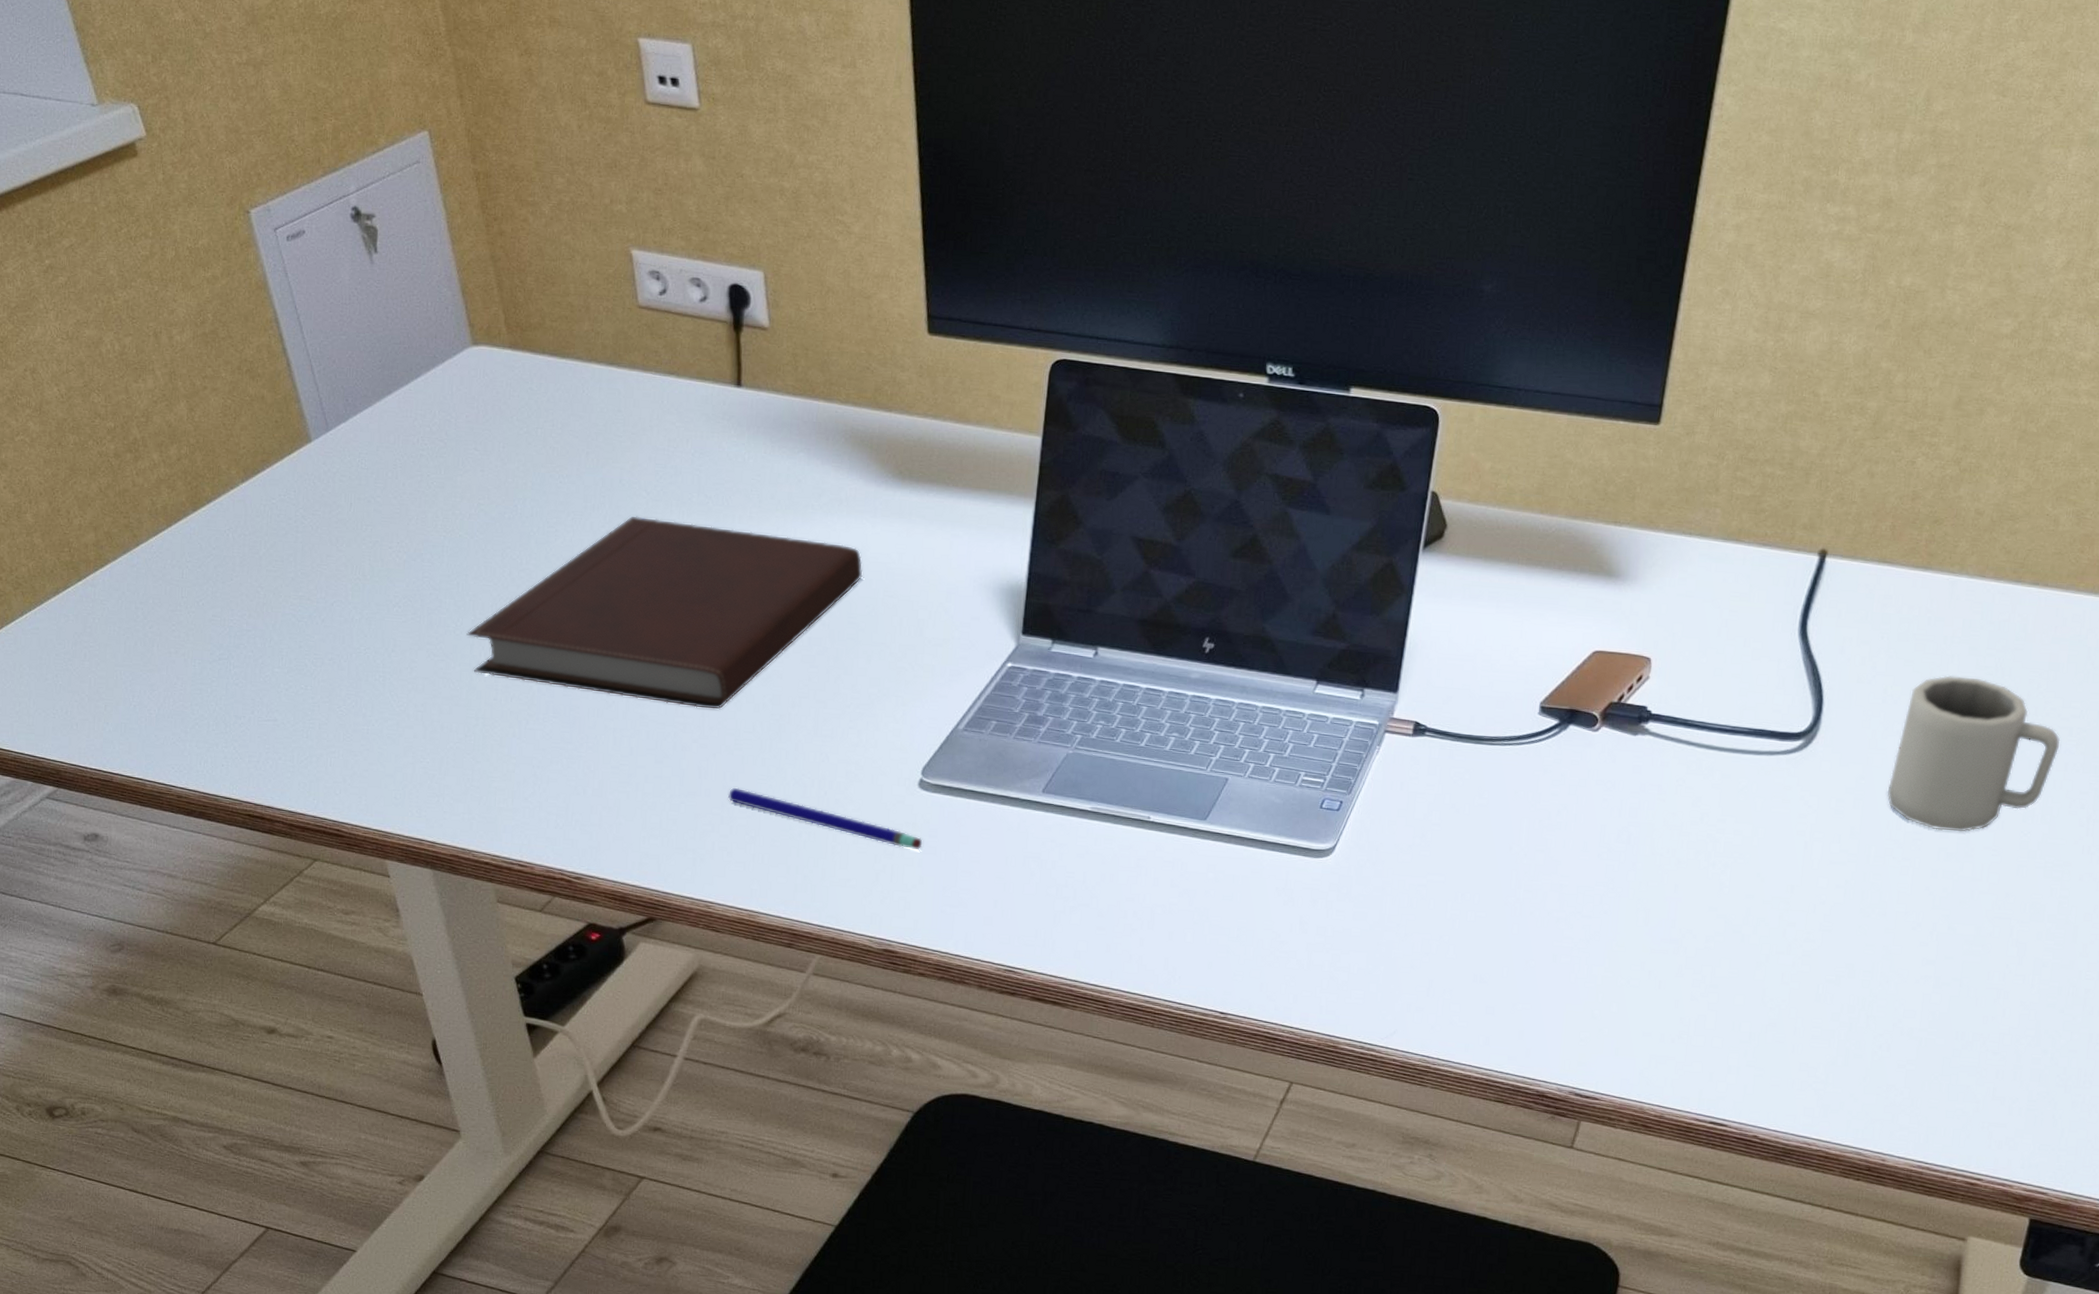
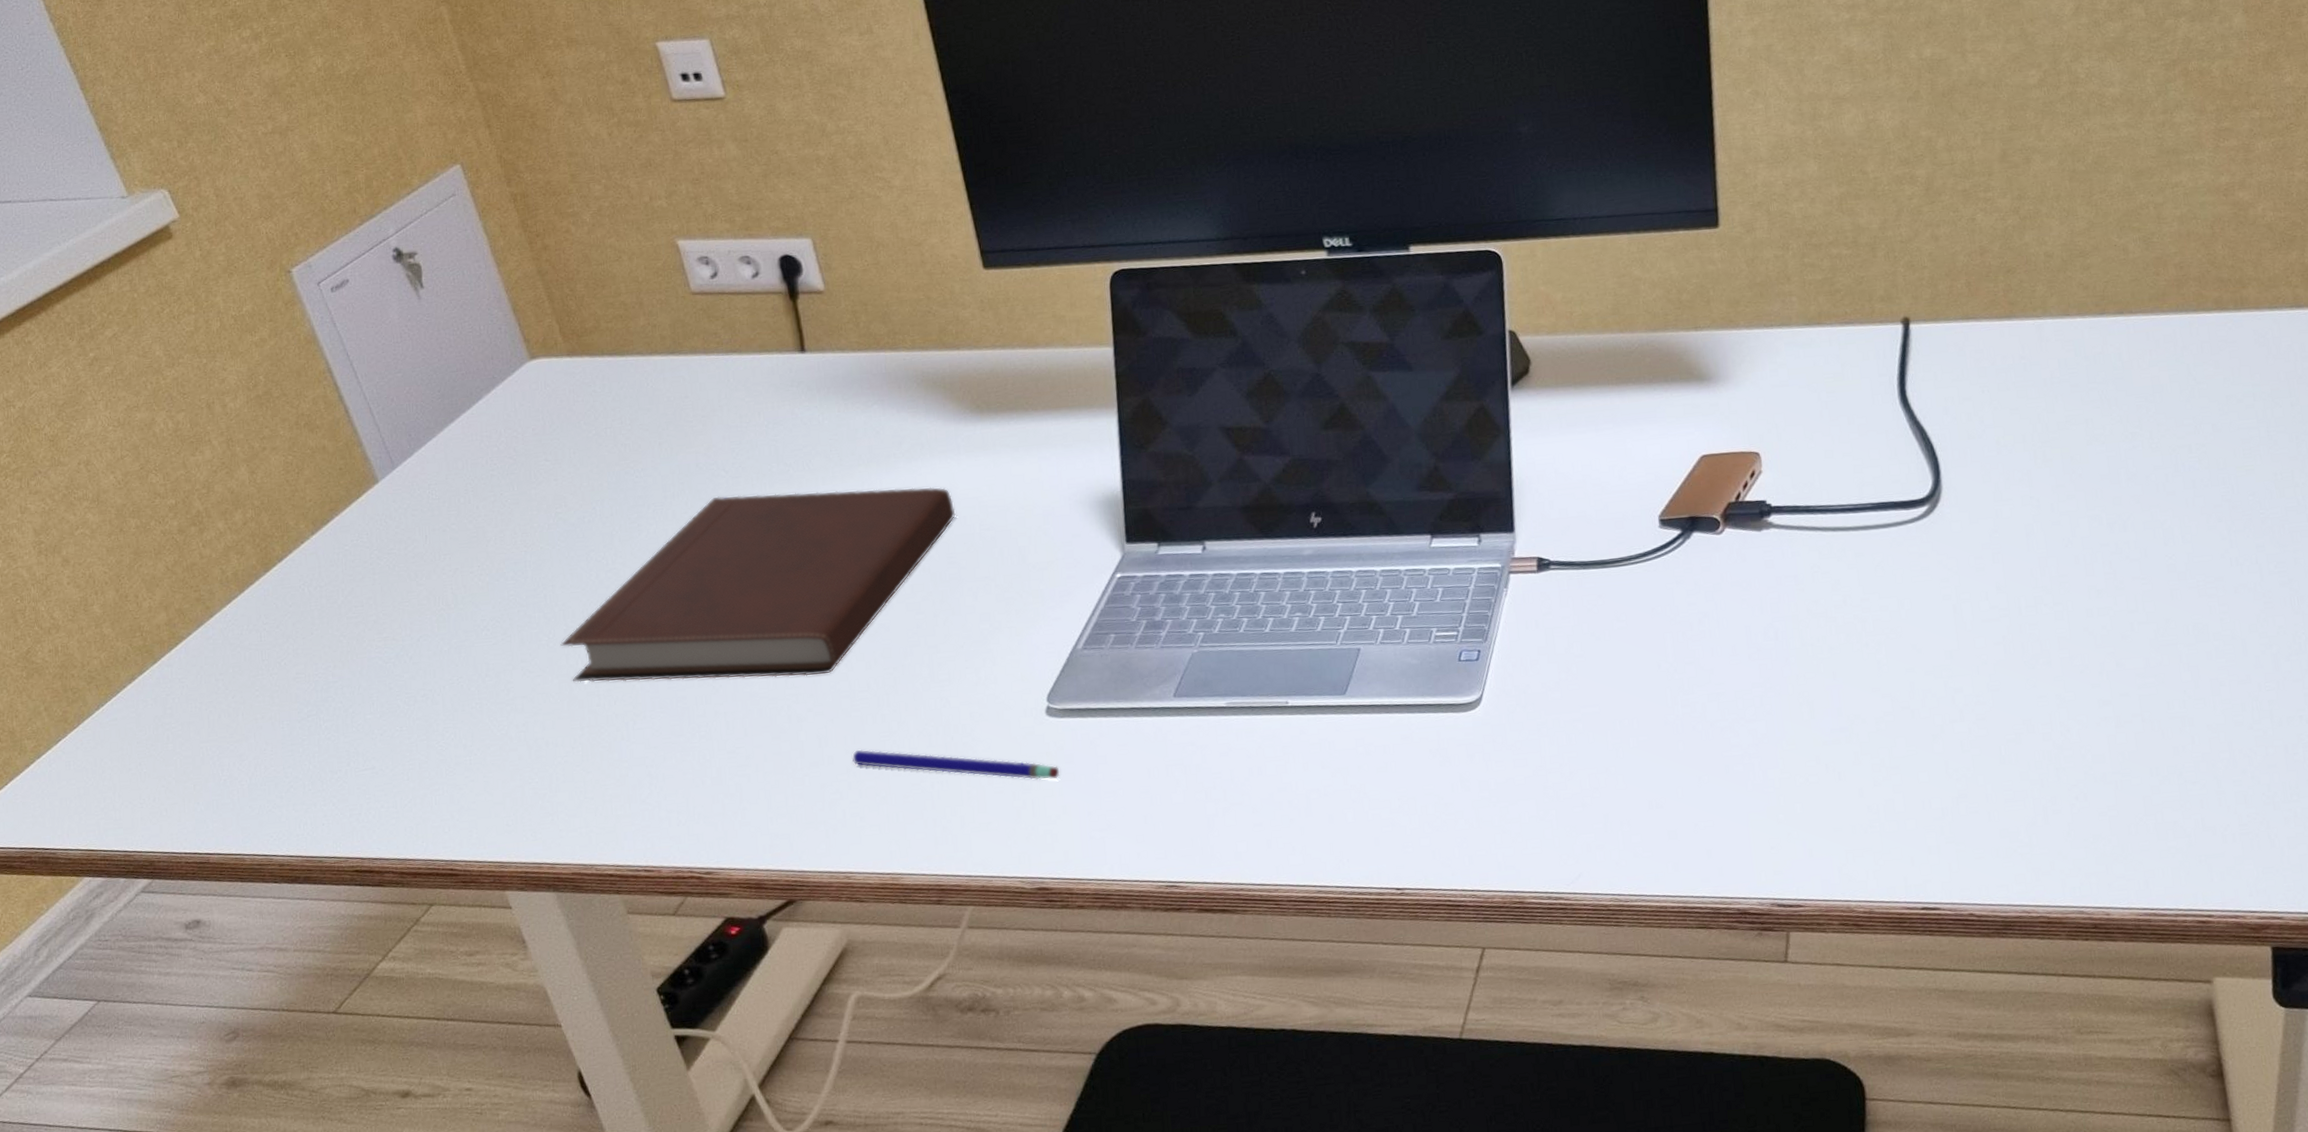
cup: present [1887,675,2061,832] -> none [2022,413,2183,570]

